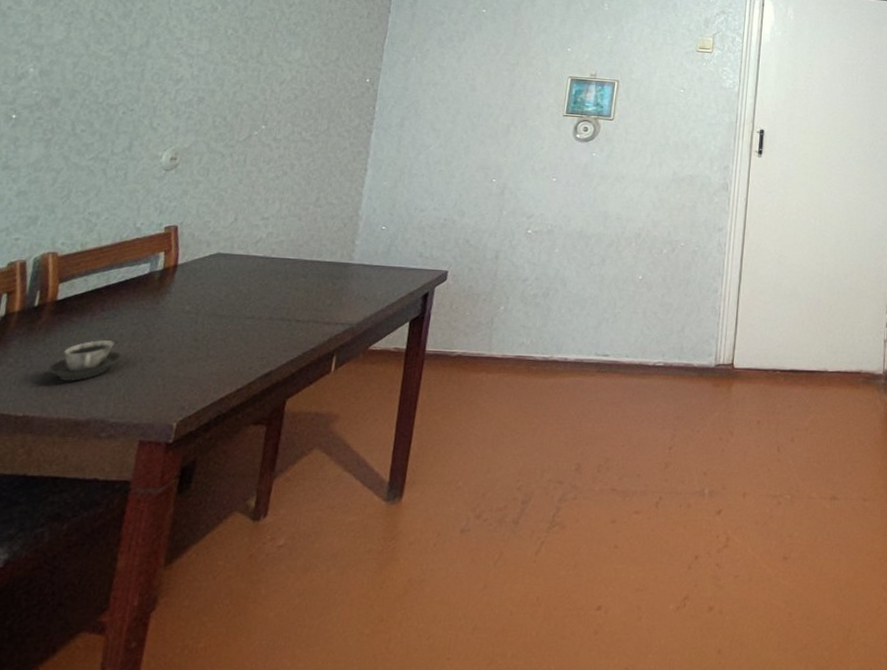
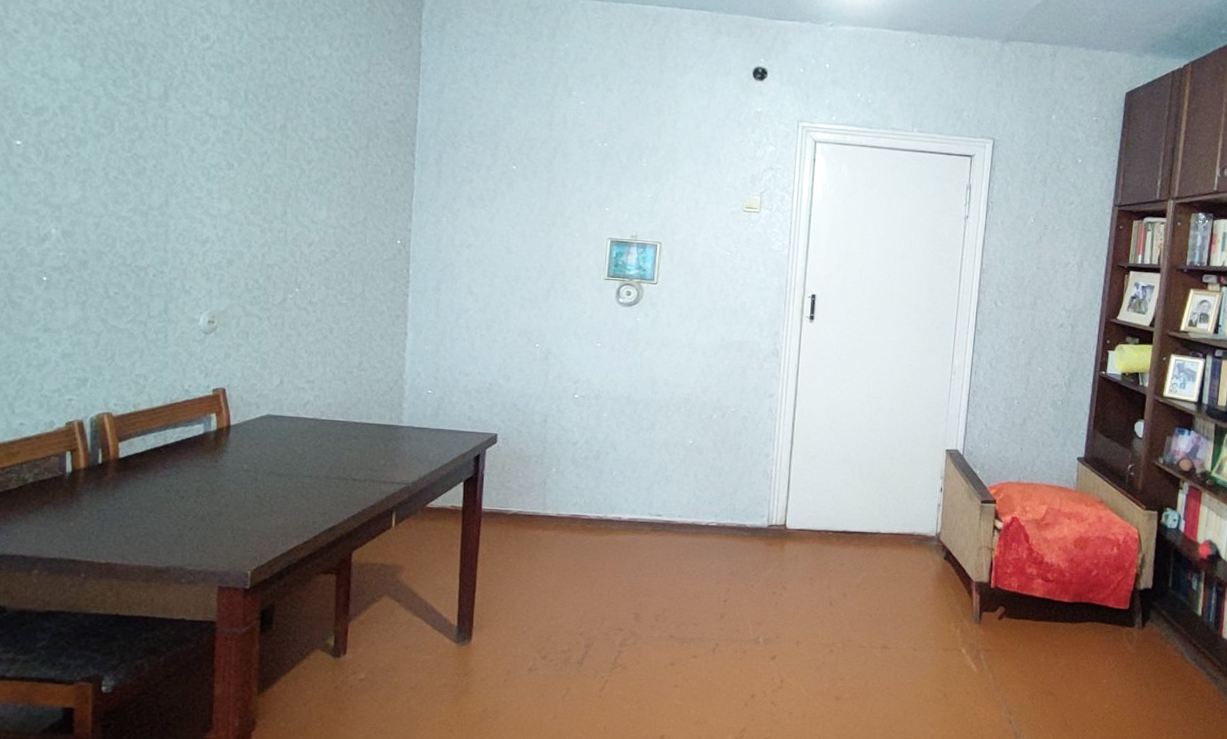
cup: present [48,340,123,381] -> none [122,495,191,533]

